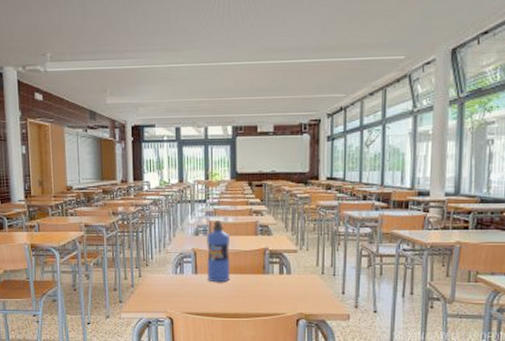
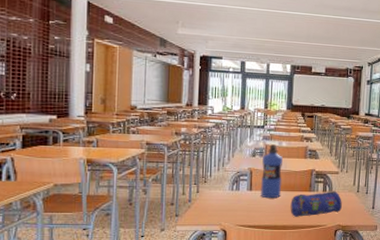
pencil case: none [242,273,304,304] -> present [290,191,342,217]

